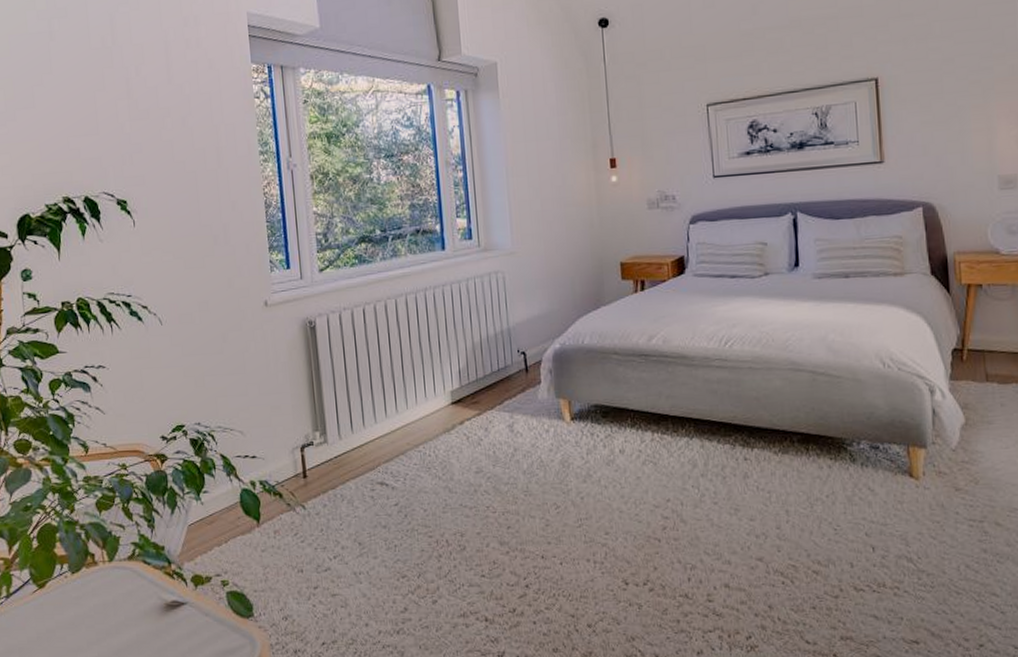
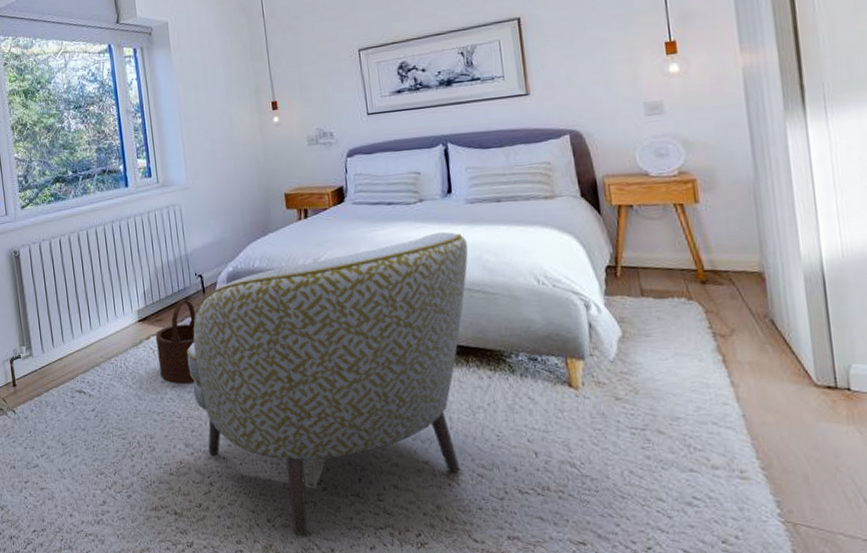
wooden bucket: none [471,379,517,474] -> present [156,299,196,384]
armchair: none [505,308,814,640] -> present [186,231,468,535]

